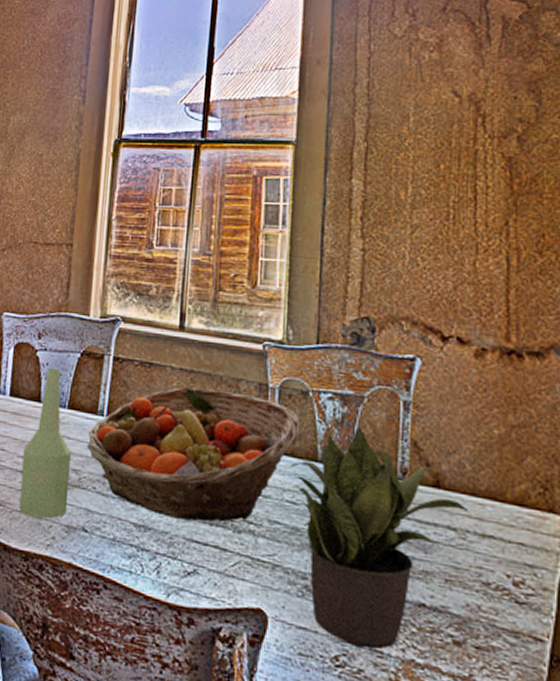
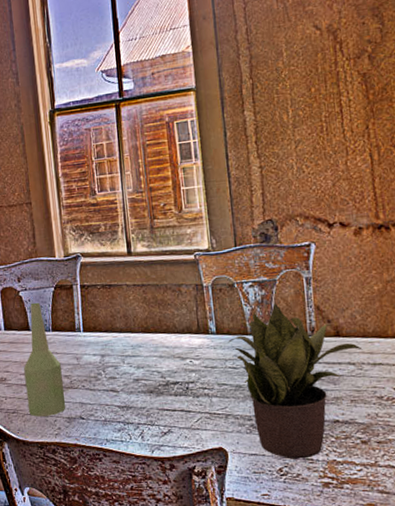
fruit basket: present [86,386,301,522] -> none [72,295,232,397]

